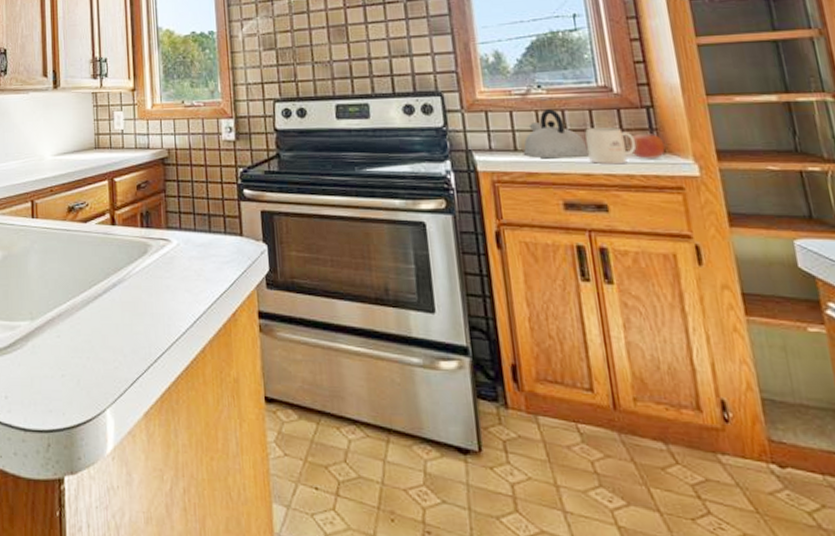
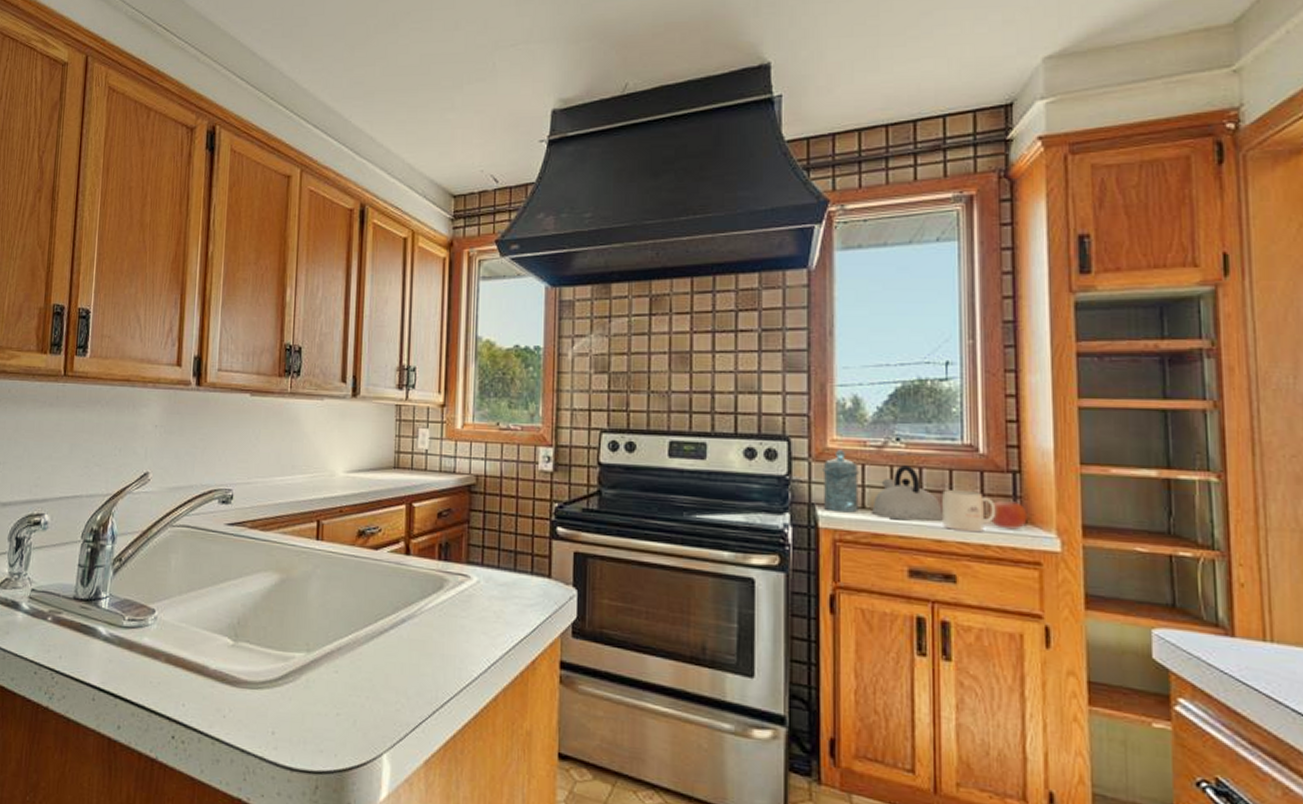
canister: none [475,100,512,156] -> present [822,450,860,513]

